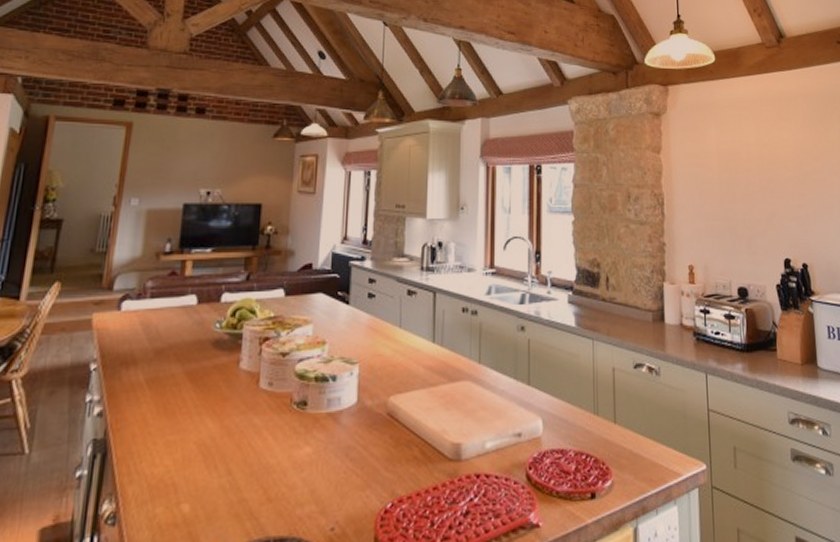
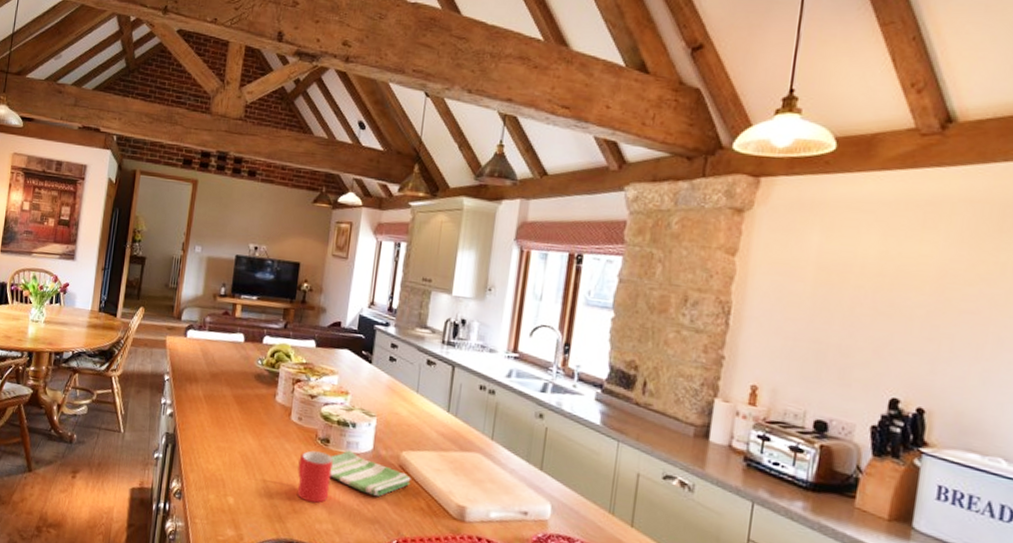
mug: none [271,418,312,483] -> present [298,450,333,503]
dish towel: none [309,409,402,456] -> present [330,450,411,497]

